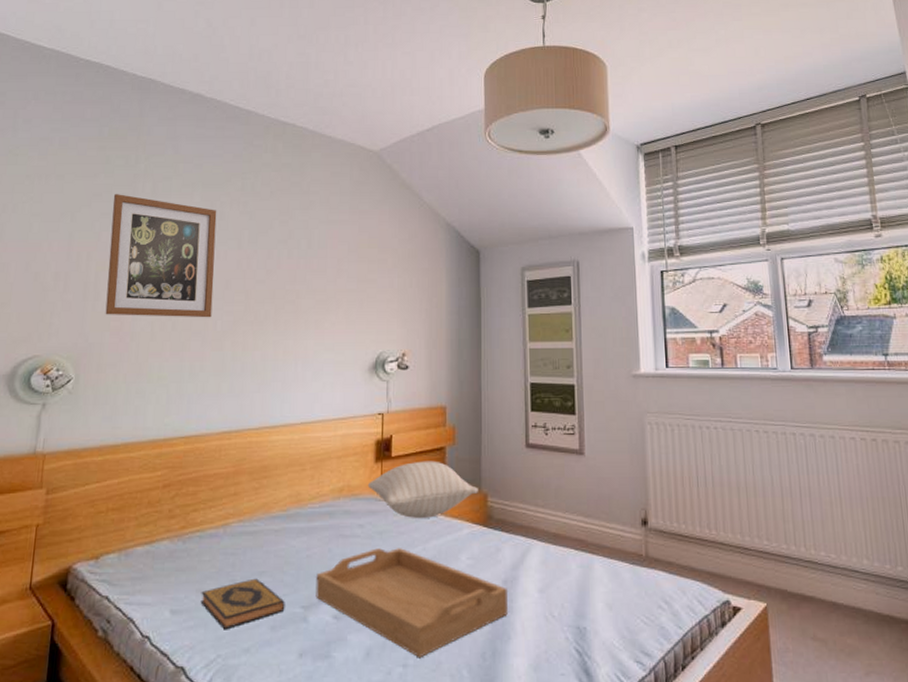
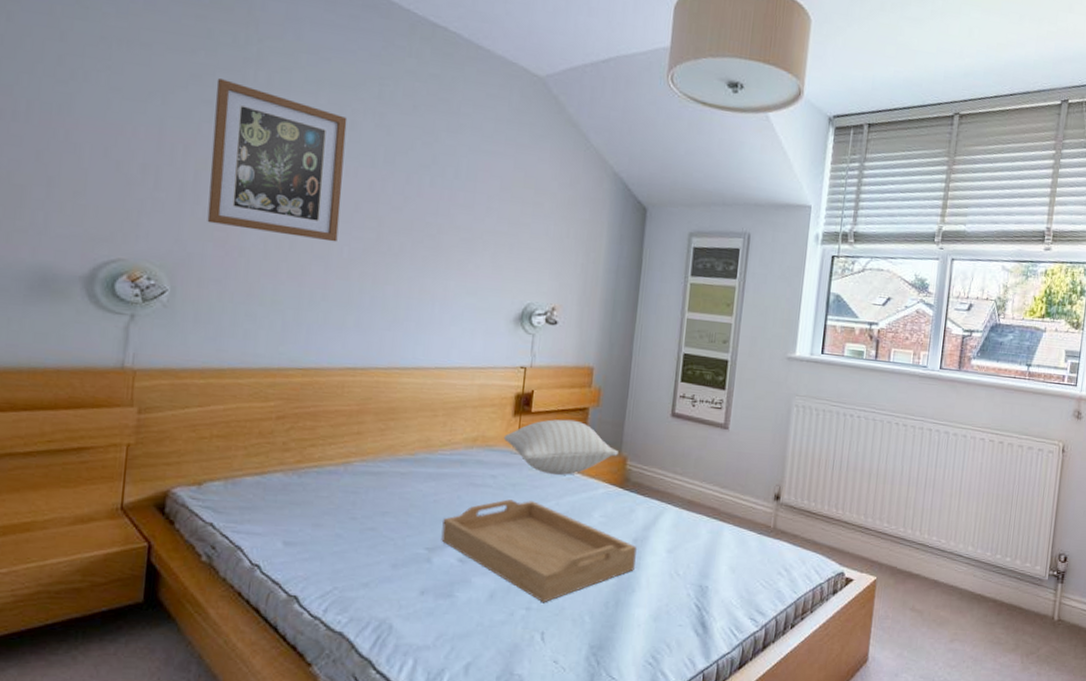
hardback book: present [200,578,285,630] -> none [316,518,409,565]

